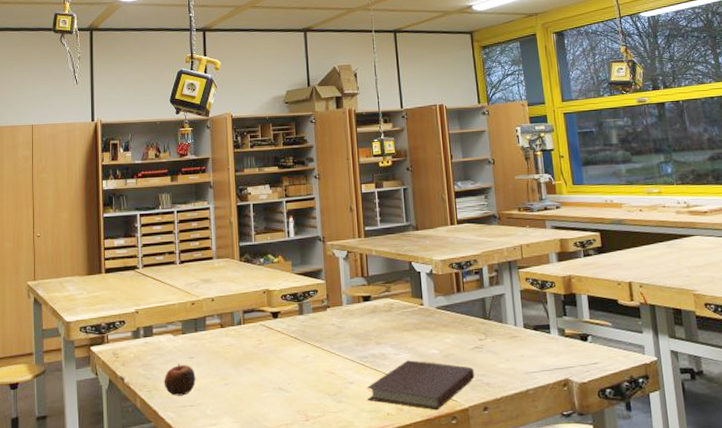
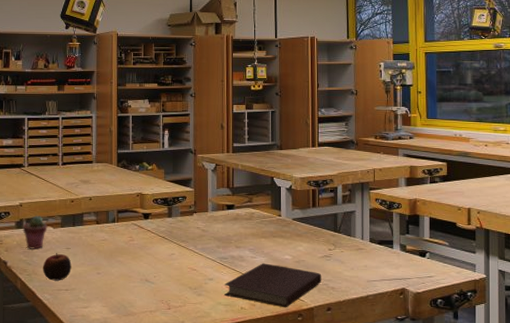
potted succulent: none [140,322,167,362] -> present [23,215,48,249]

